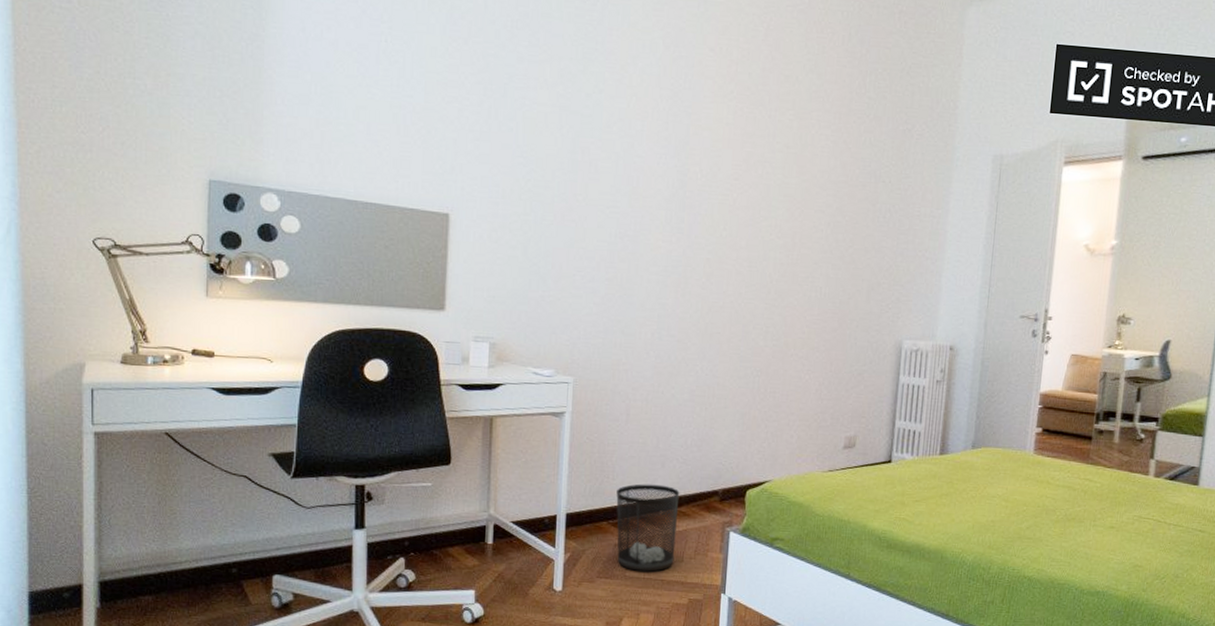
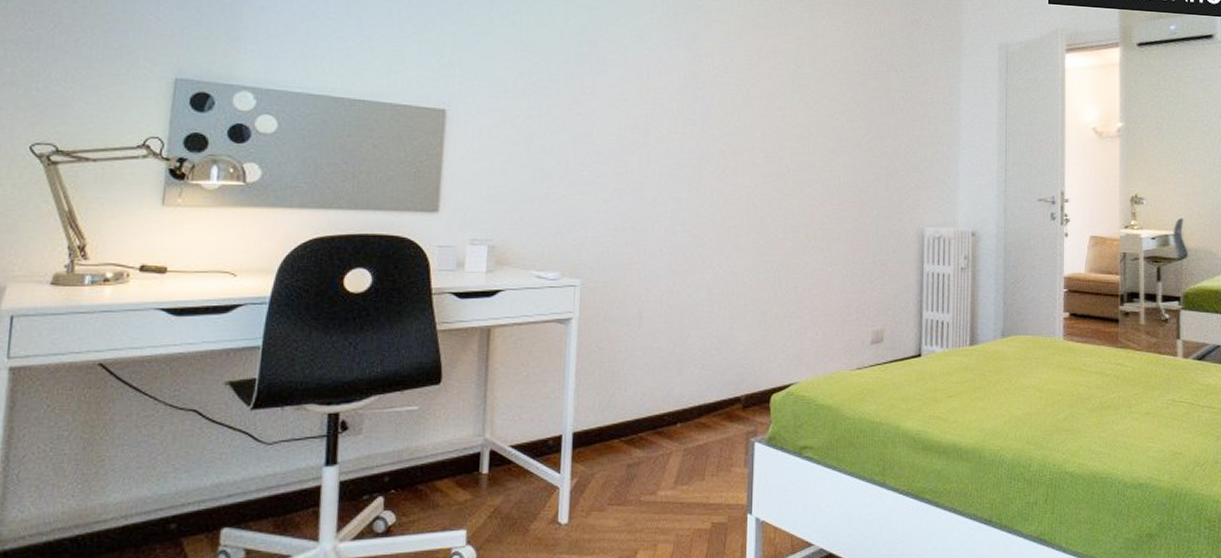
waste bin: present [616,484,680,572] -> none [629,394,699,494]

